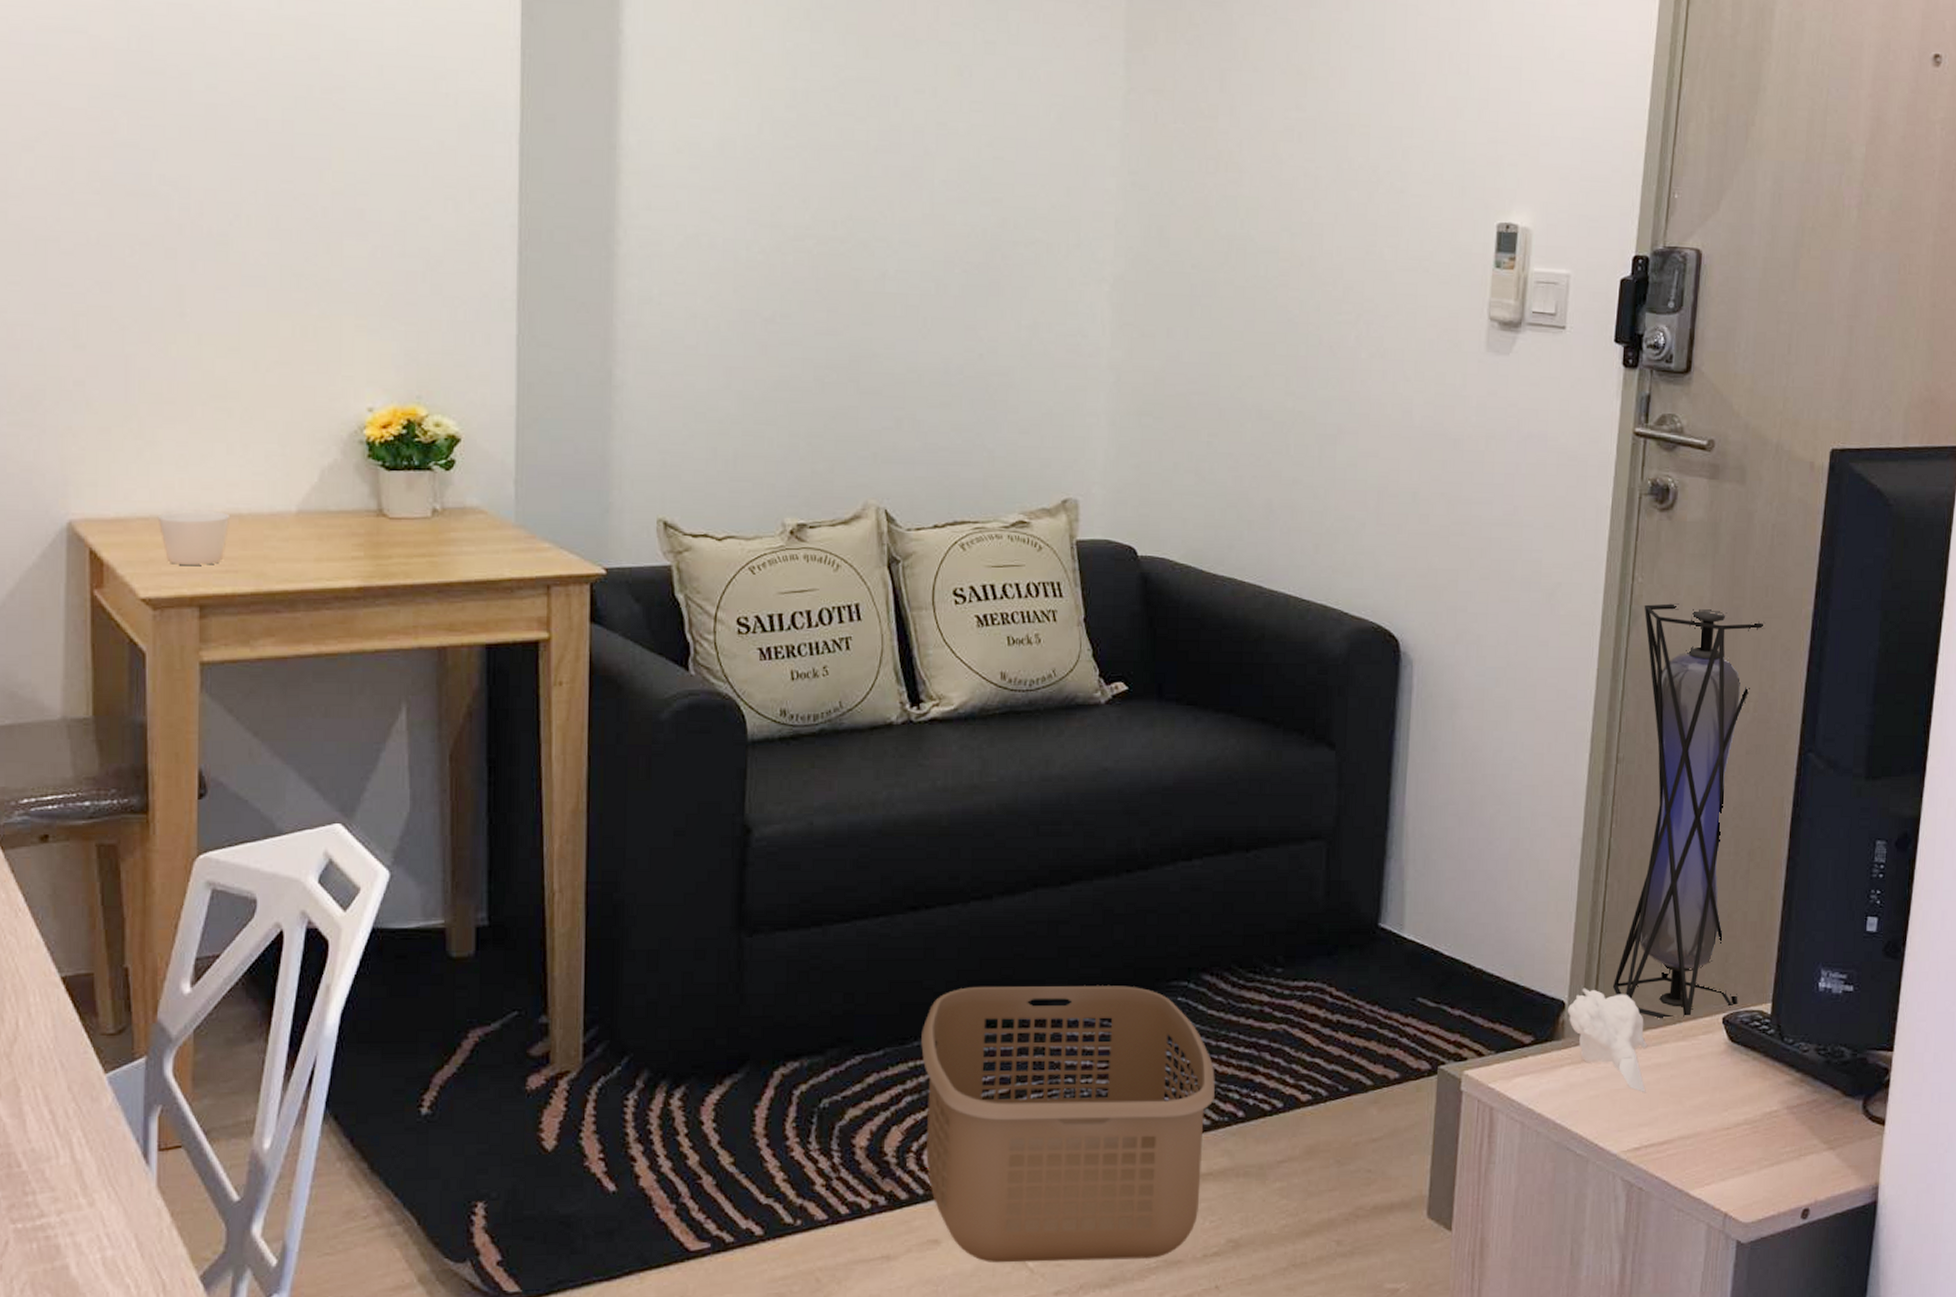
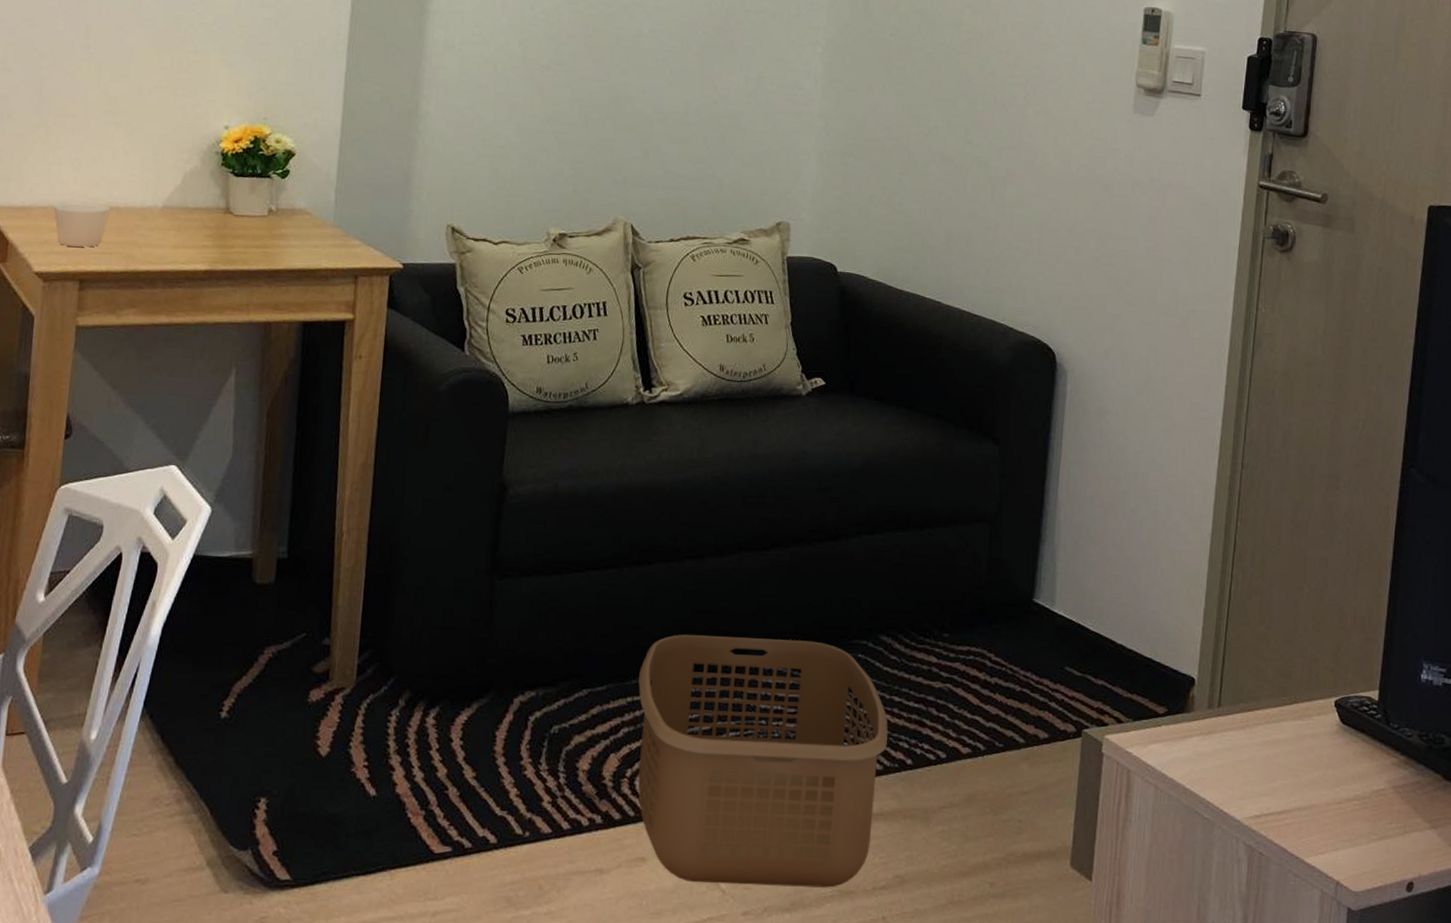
tissue: present [1567,988,1648,1093] -> none [1196,666,1268,766]
lantern: present [1612,603,1766,1019] -> none [1237,332,1372,699]

